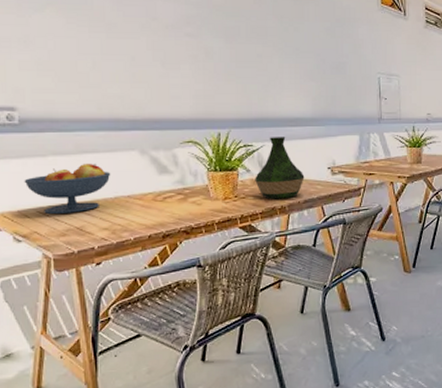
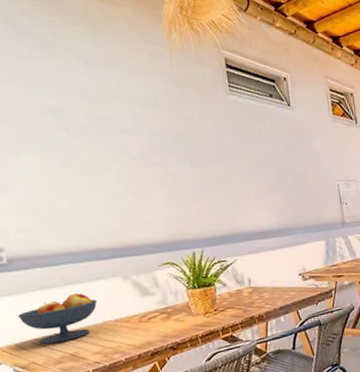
vase: present [255,137,305,199] -> none [231,249,278,310]

